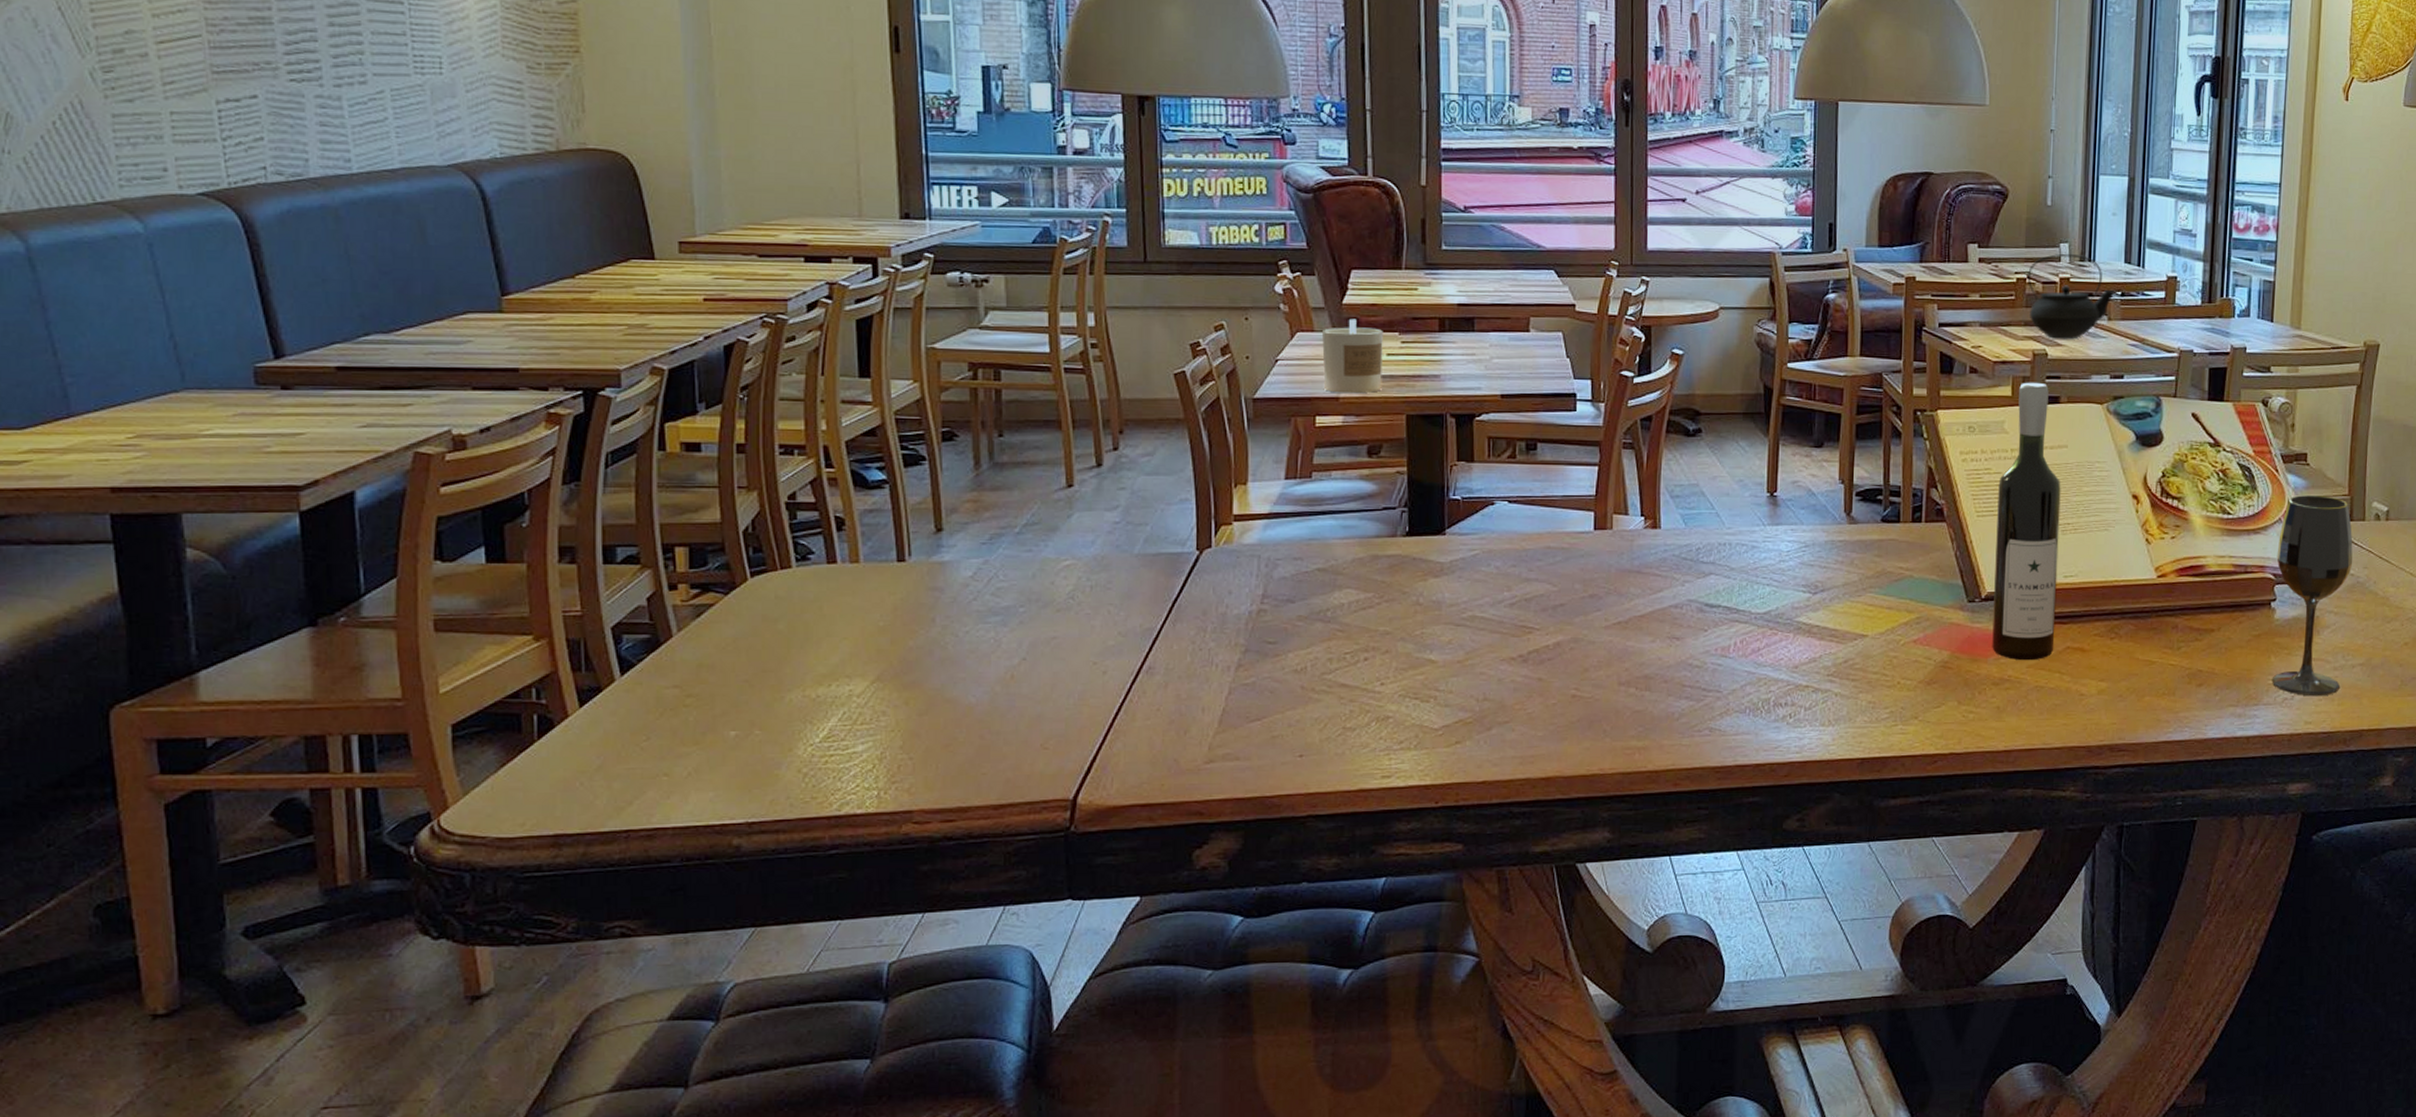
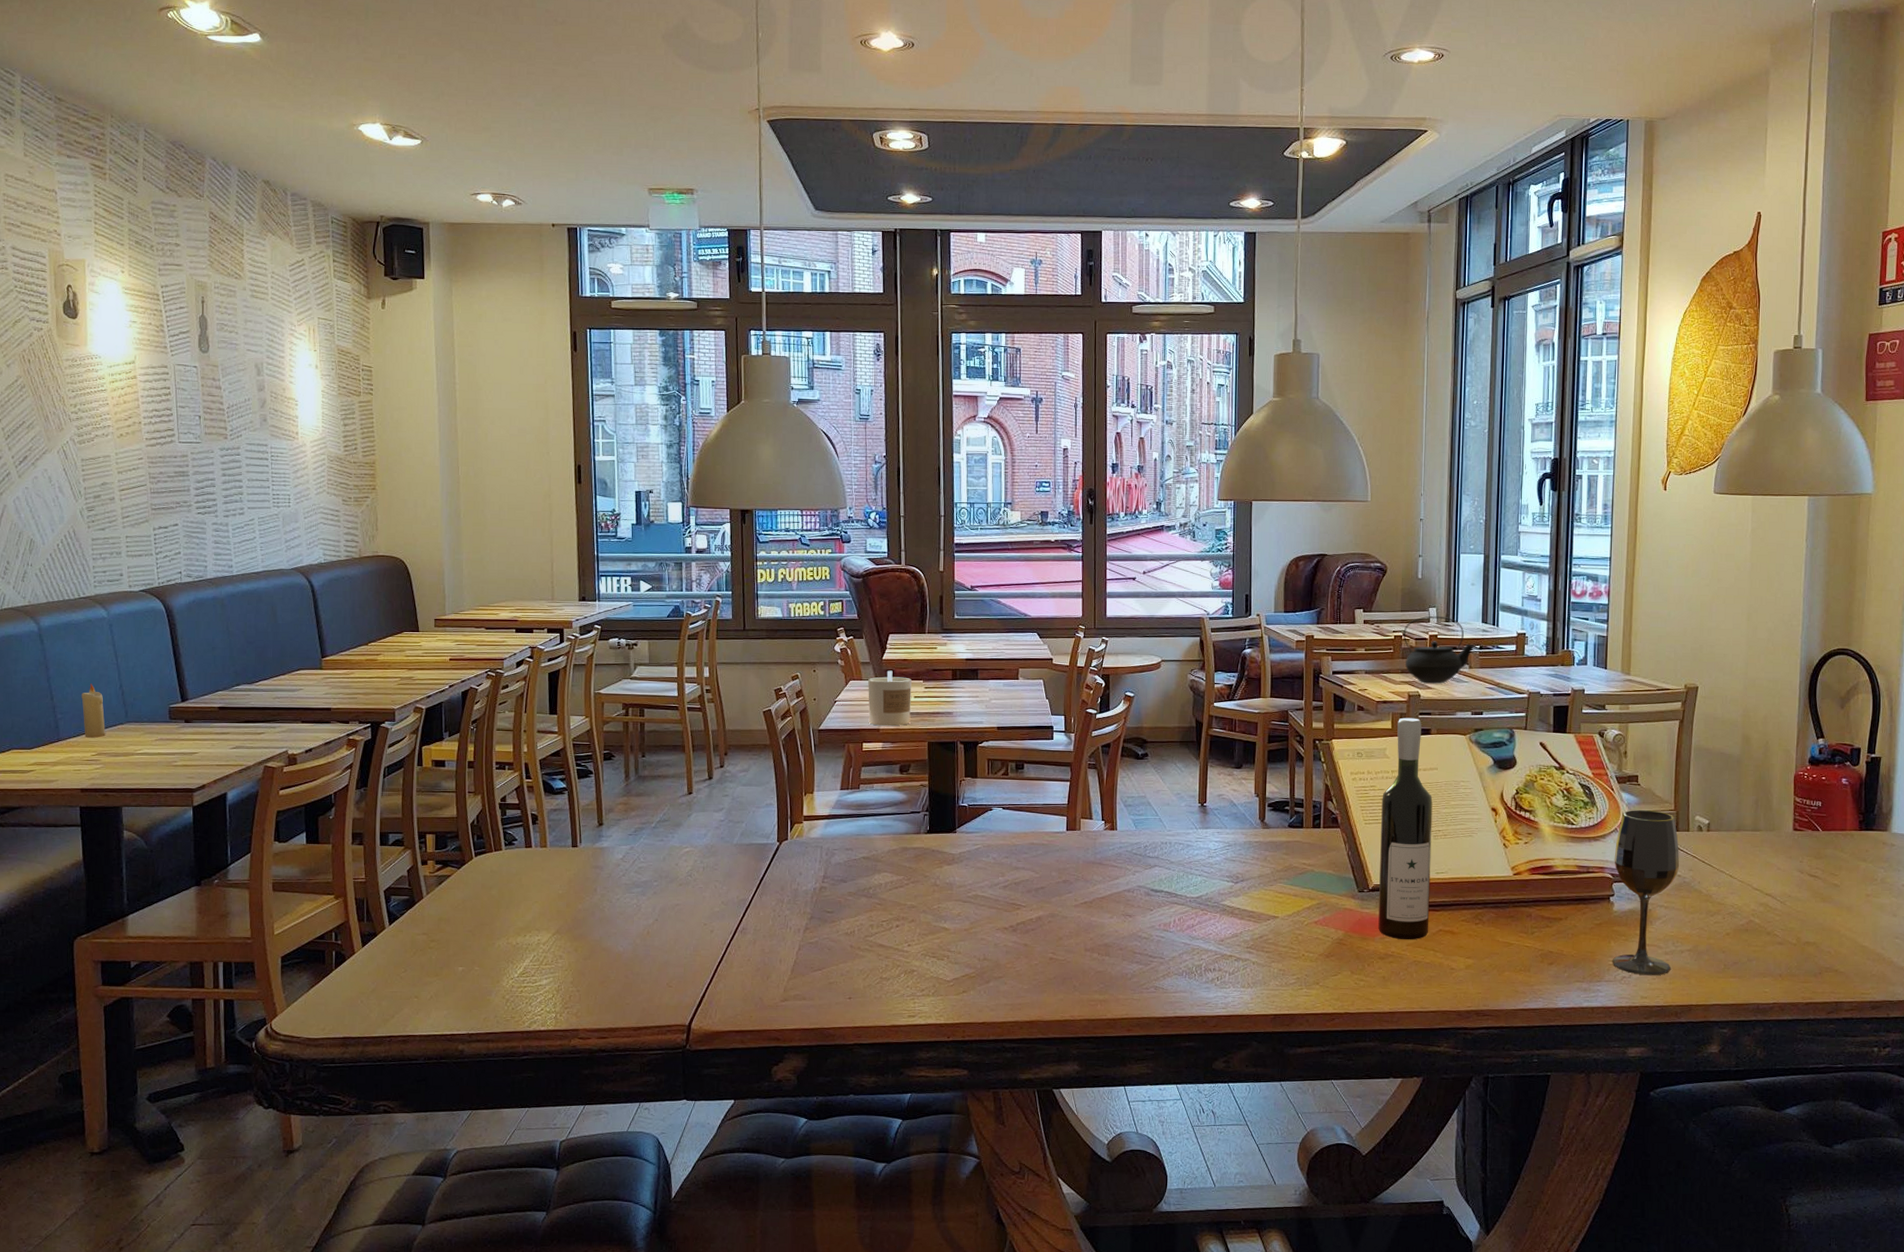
candle: none [105,331,149,412] -> present [81,683,106,738]

